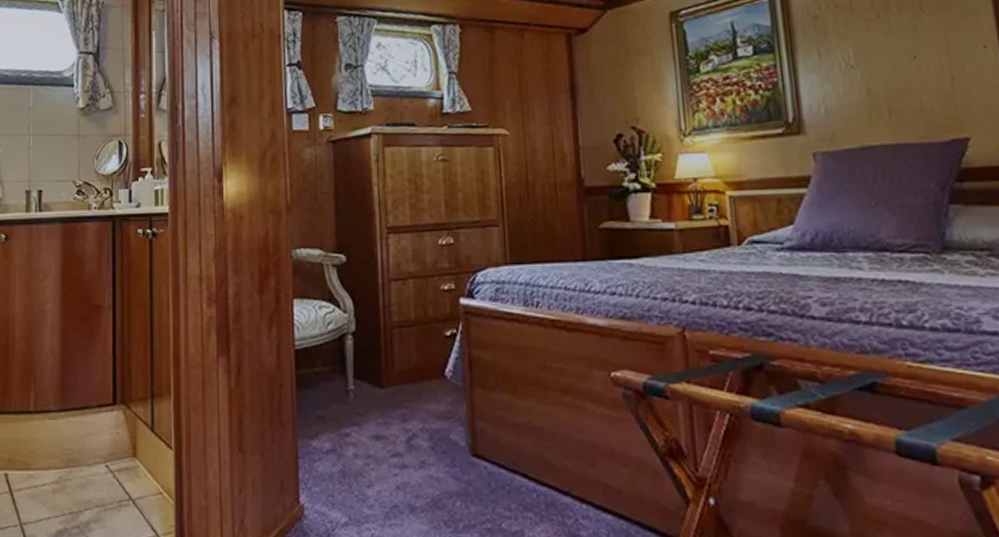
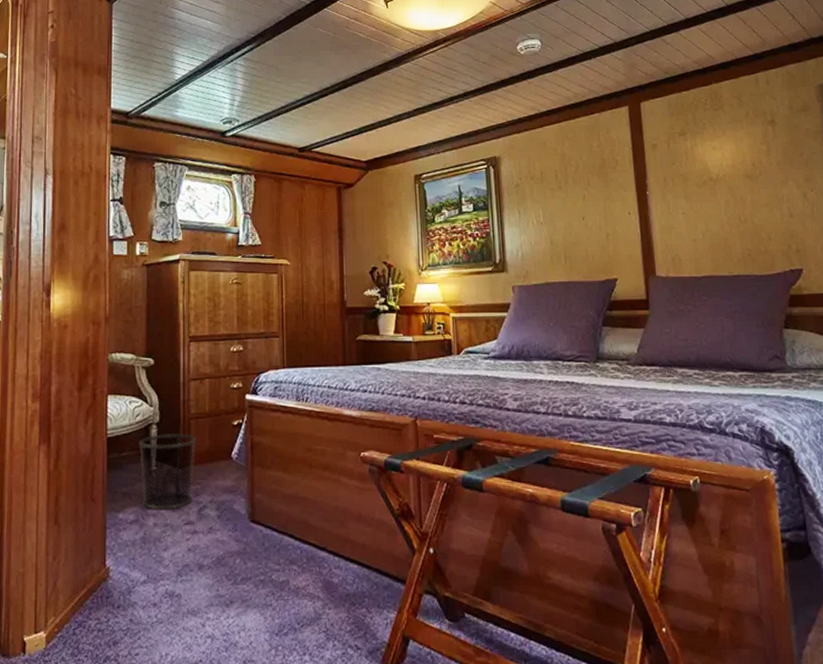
waste bin: none [331,346,400,438] -> present [138,434,196,510]

